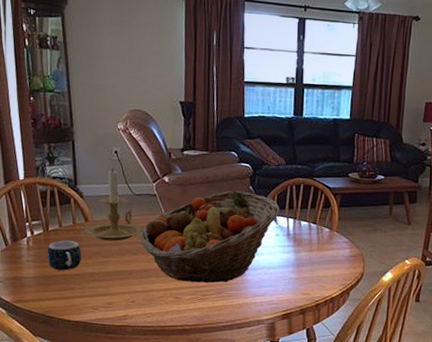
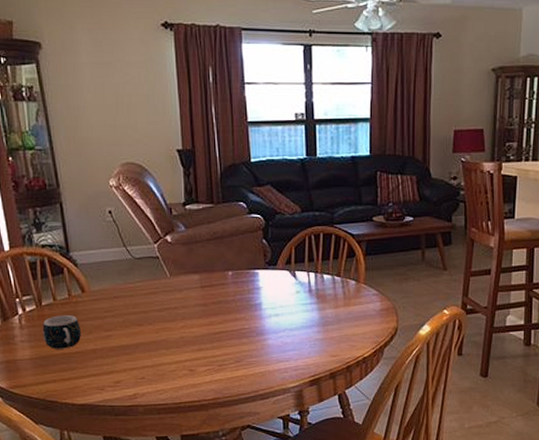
candle holder: present [84,168,144,241] -> none [82,230,148,312]
fruit basket: present [140,190,279,283] -> none [144,245,298,352]

